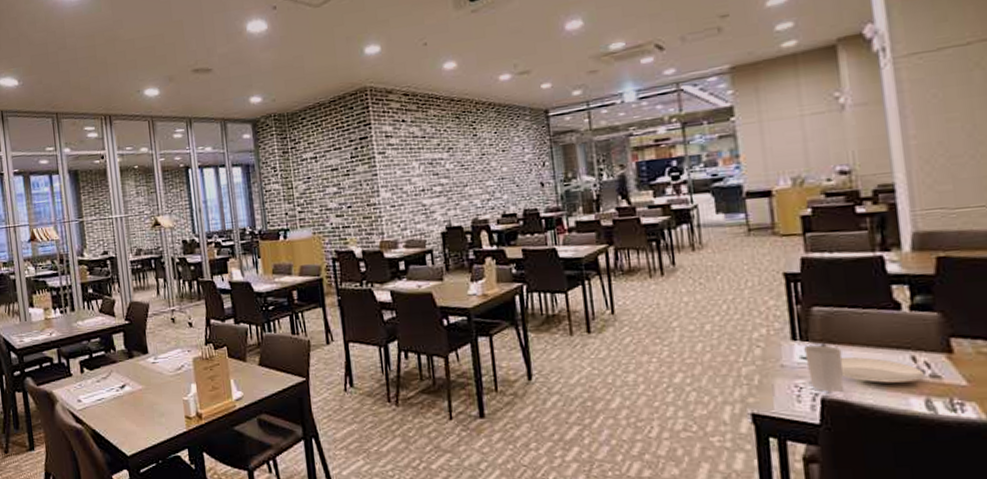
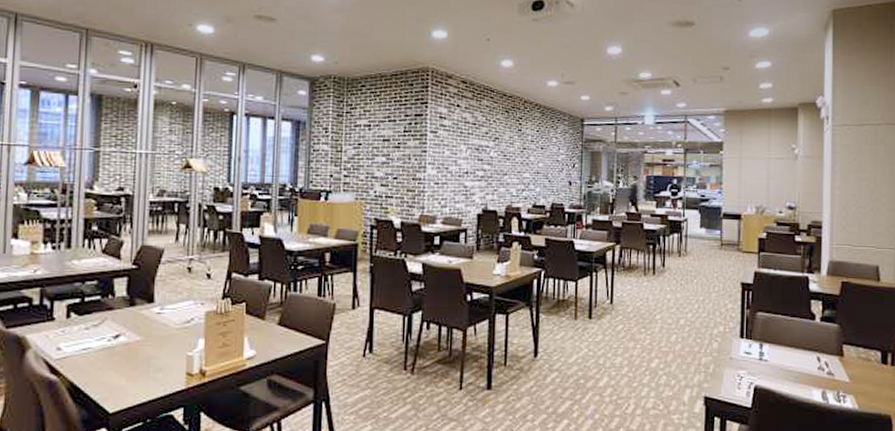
cup: present [804,345,844,394] -> none [748,343,773,383]
plate: present [840,356,925,383] -> none [770,354,824,377]

